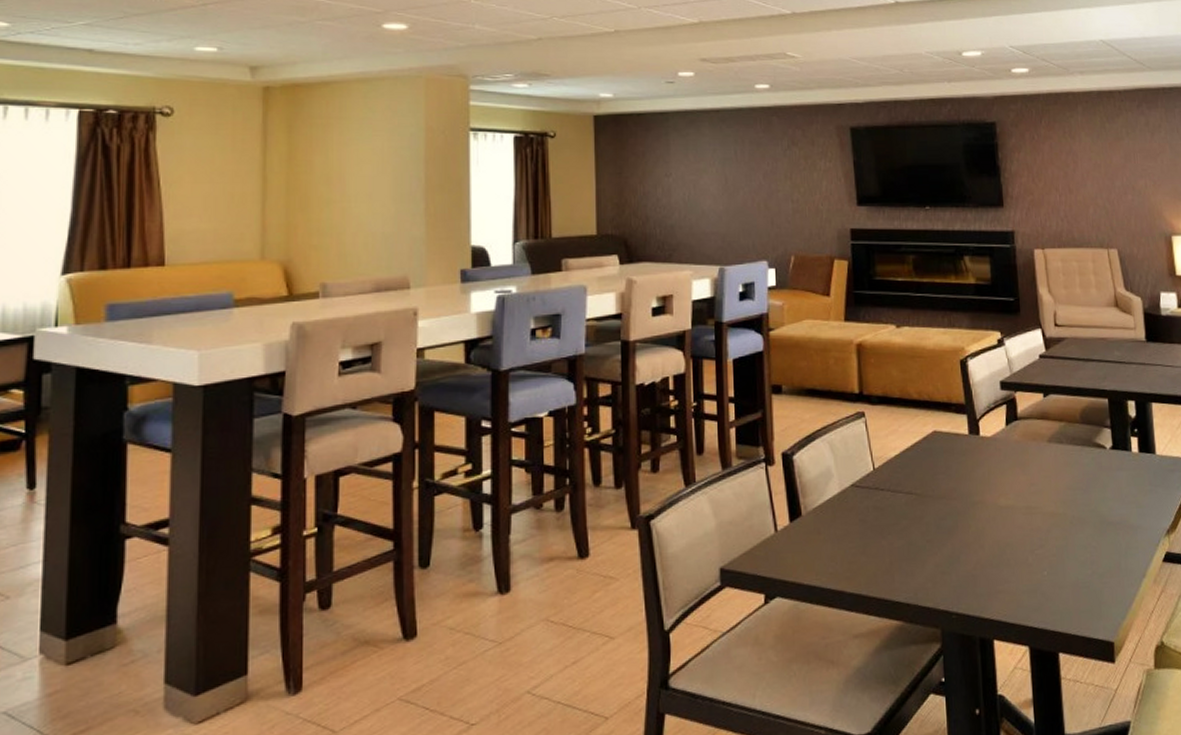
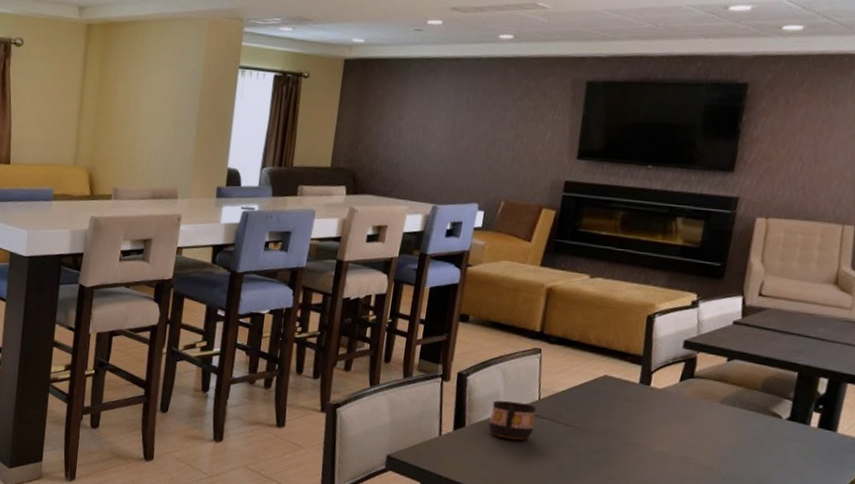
cup: none [826,476,875,522] -> present [488,400,537,440]

